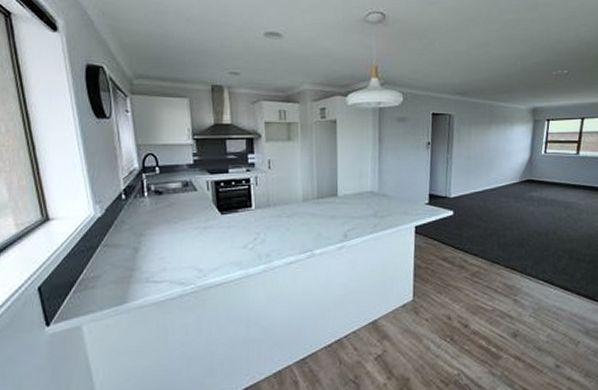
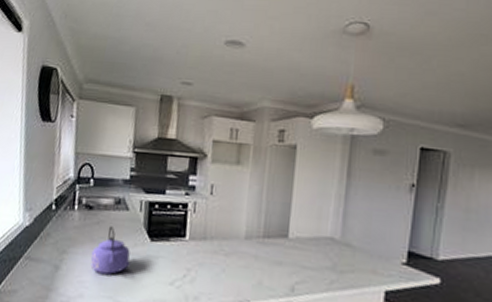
kettle: none [167,206,205,248] -> present [90,226,131,275]

